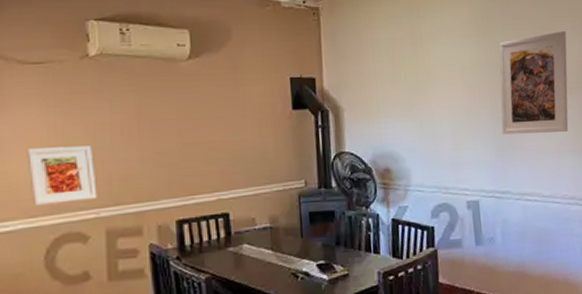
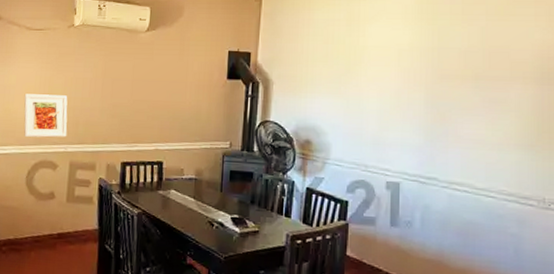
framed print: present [499,30,569,135] -> none [435,16,528,124]

